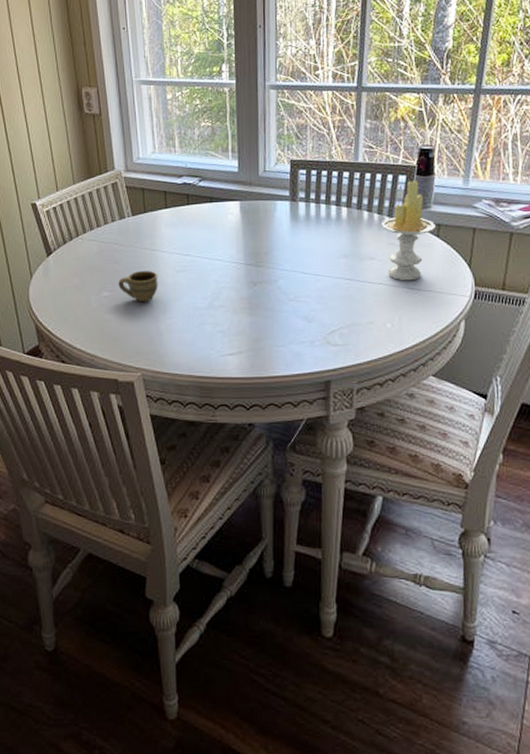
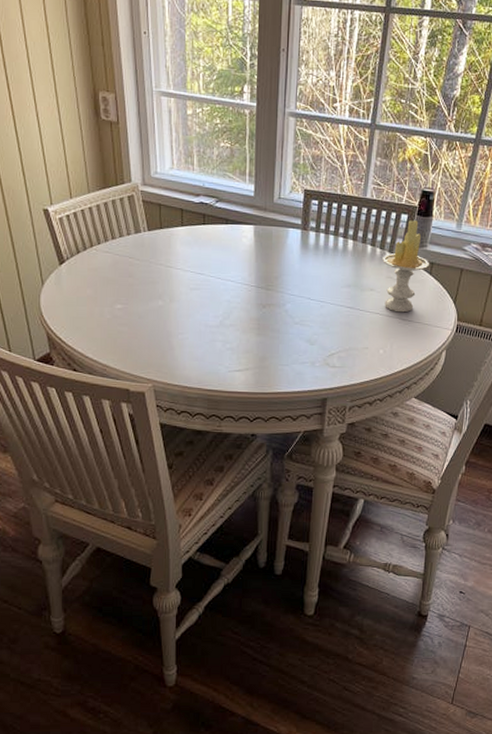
cup: present [118,270,158,303] -> none [132,285,172,317]

